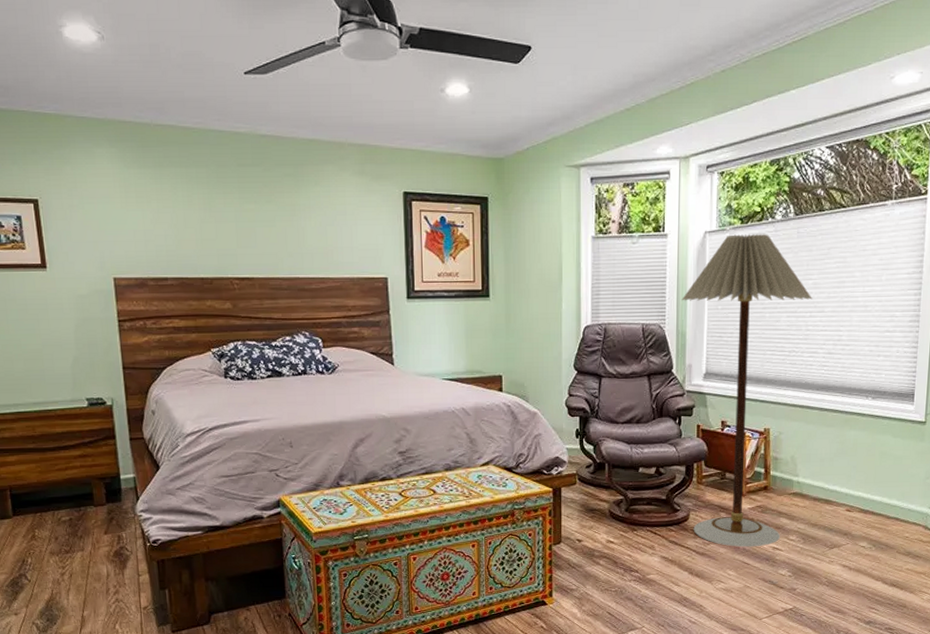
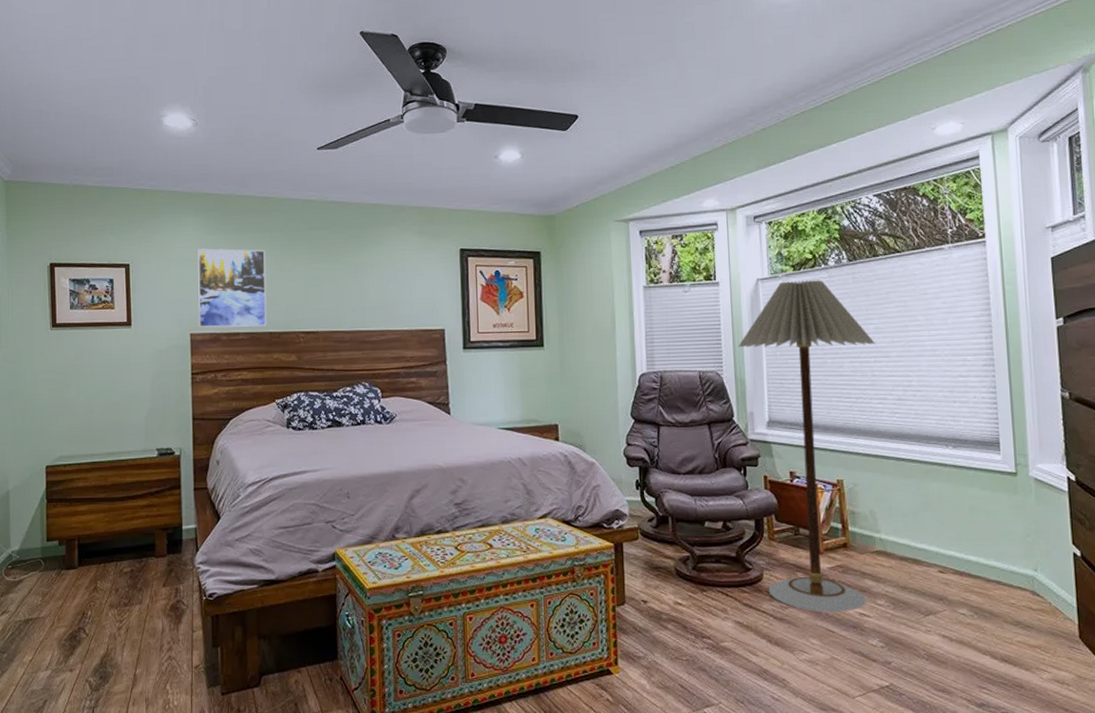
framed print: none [115,184,198,272] -> present [198,248,267,328]

